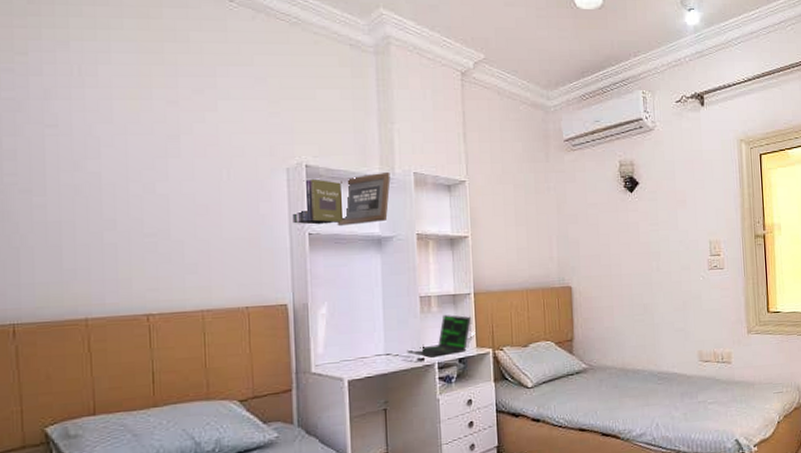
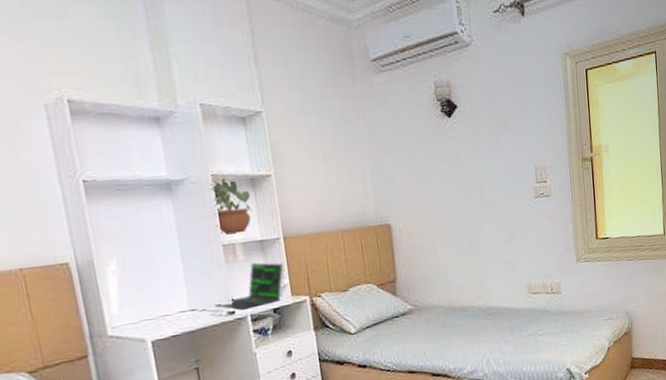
books: present [292,178,343,225] -> none [60,115,122,171]
picture frame: present [337,171,391,227] -> none [113,104,175,171]
potted plant: none [415,237,449,288] -> present [210,178,252,235]

